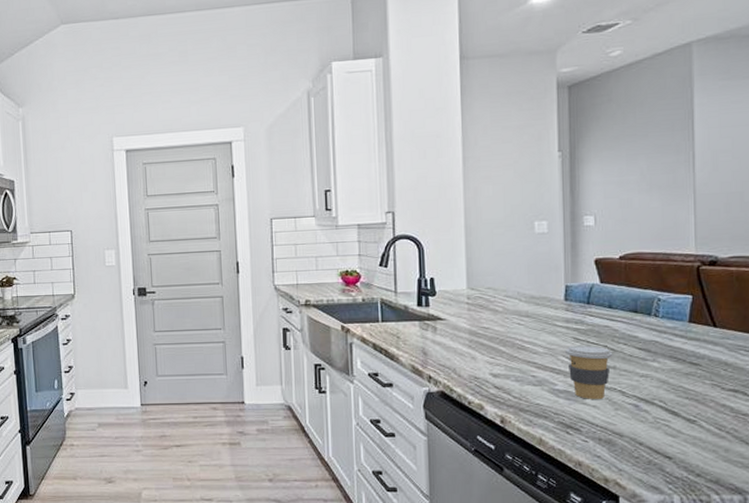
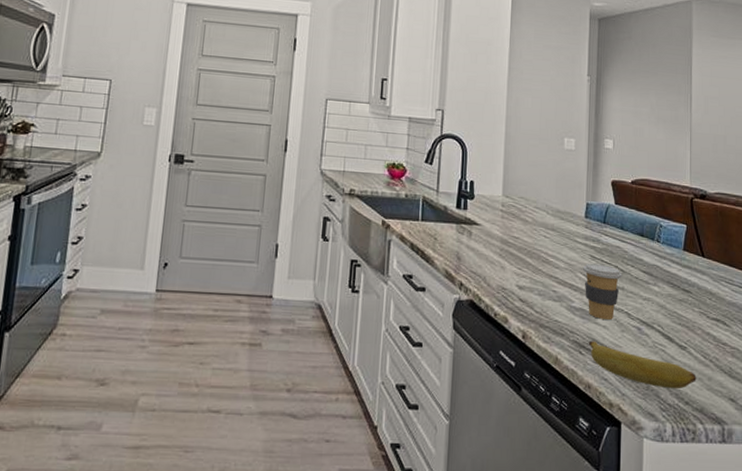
banana: none [576,421,710,462] -> present [588,341,697,389]

